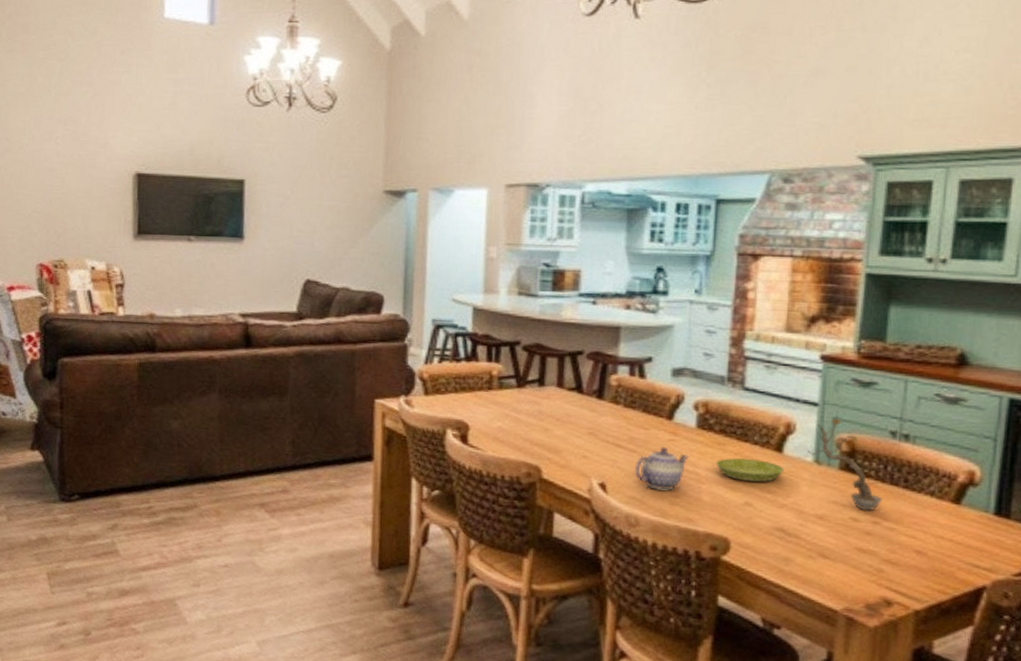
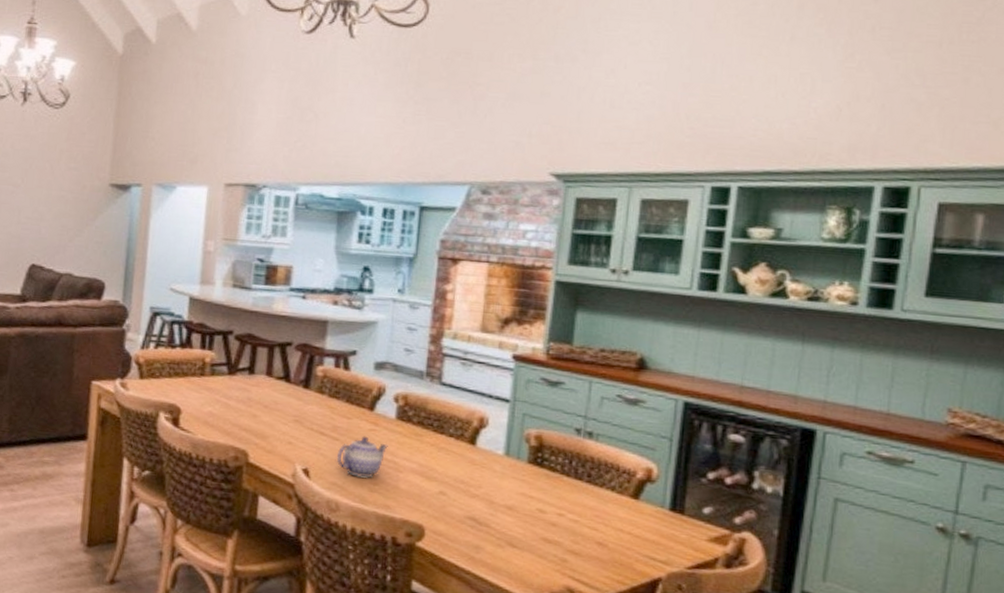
saucer: present [716,458,785,482] -> none [413,448,477,473]
plant: present [807,408,883,512] -> none [498,405,568,504]

